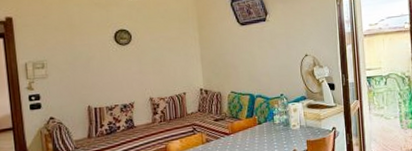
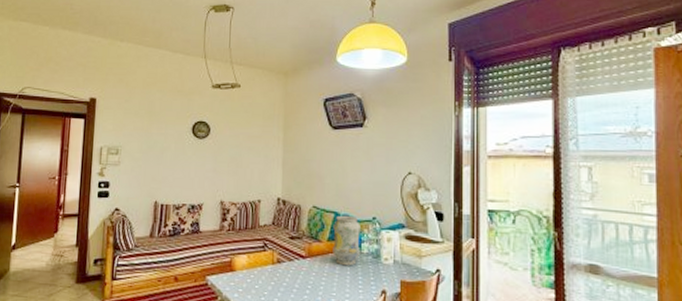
vase: none [249,95,273,136] -> present [332,215,361,266]

